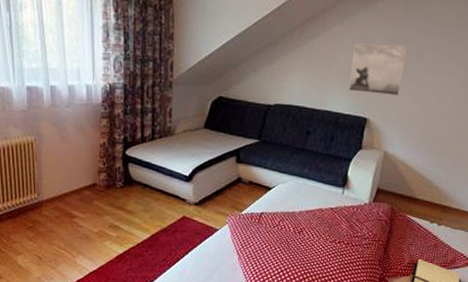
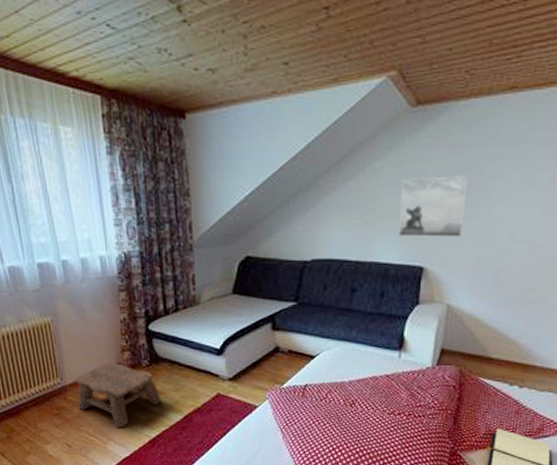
stool: none [50,181,131,243] -> present [74,362,161,428]

